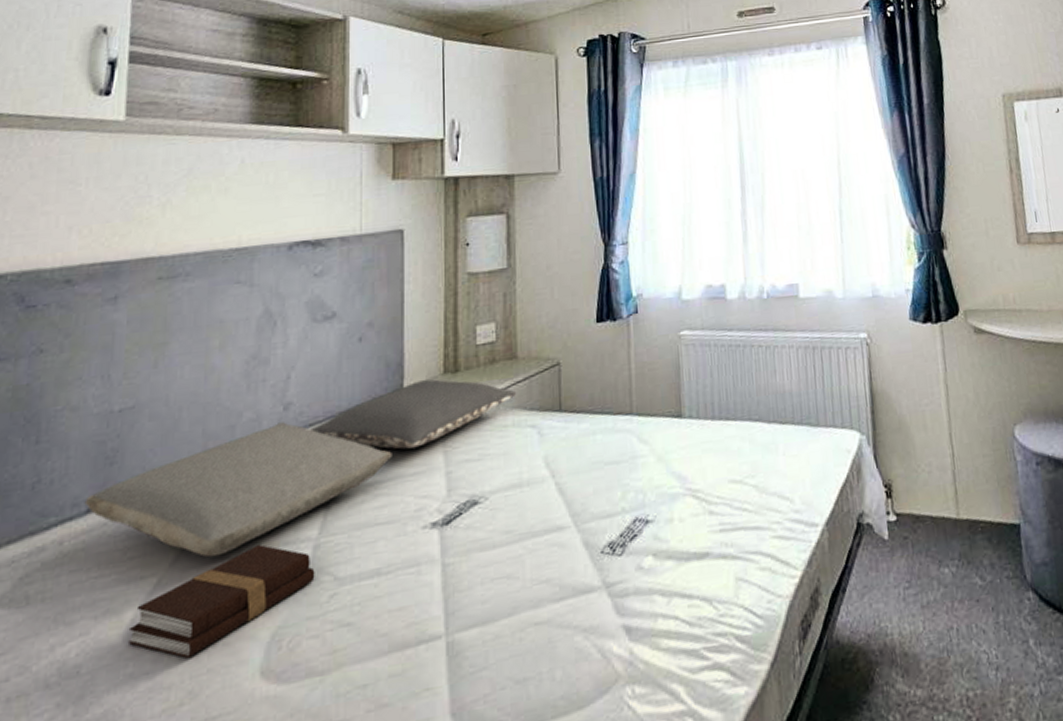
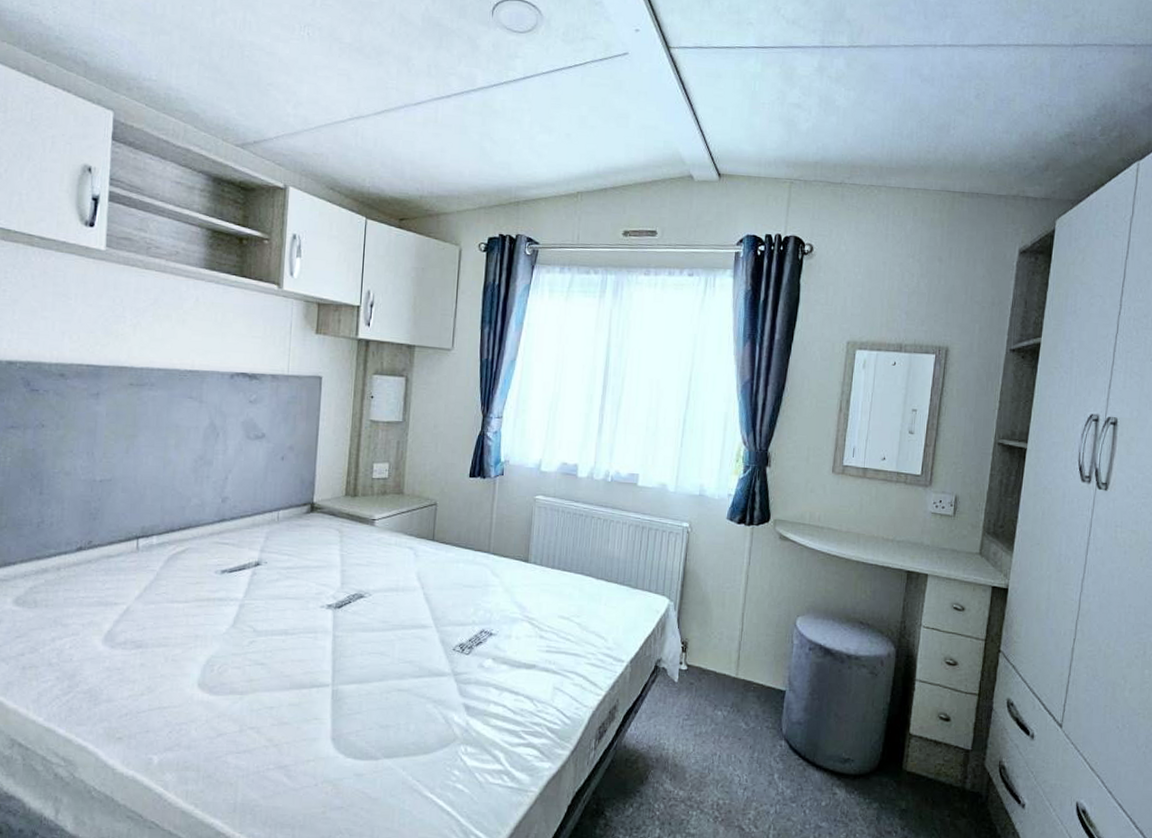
pillow: present [84,422,392,558] -> none [75,511,302,599]
book: present [127,545,315,658] -> none [105,597,240,664]
pillow: present [311,379,517,450] -> none [241,498,401,548]

